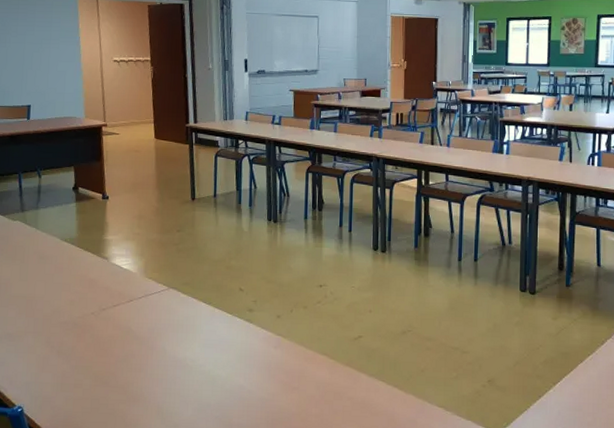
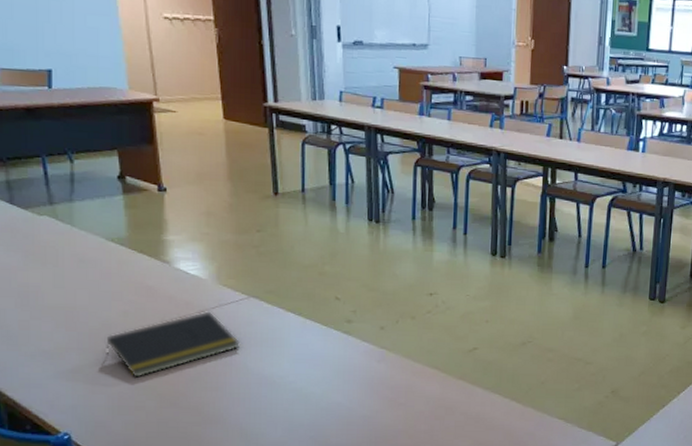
notepad: none [55,300,161,359] -> present [106,311,241,378]

